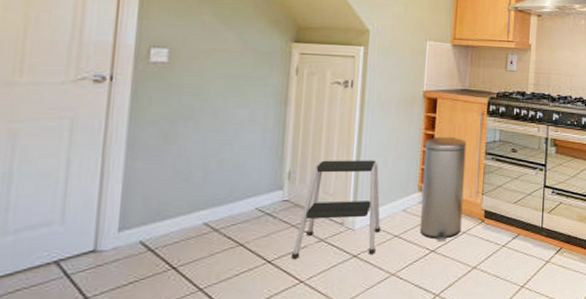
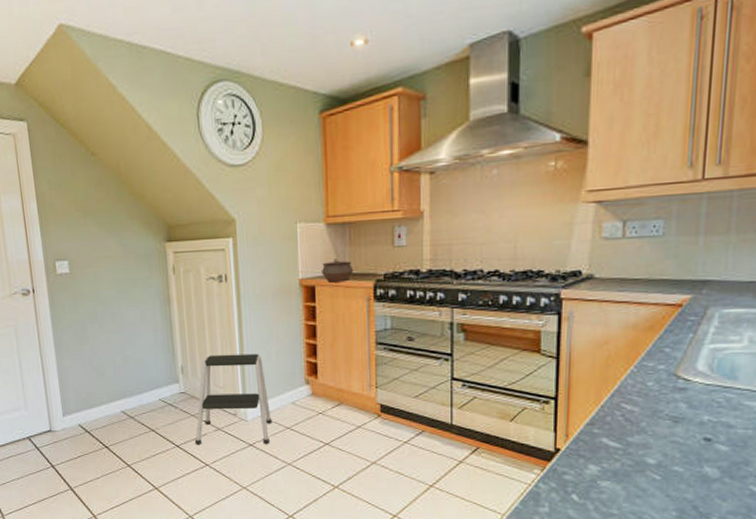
pedal bin: present [419,136,467,241] -> none [307,326,356,434]
saucepan: none [443,76,473,97] -> present [321,258,354,283]

